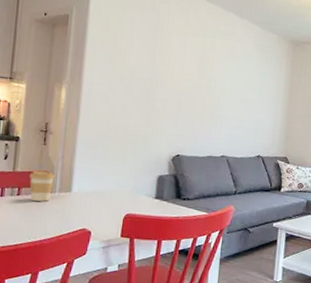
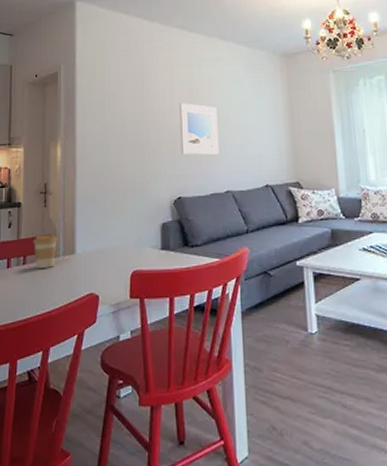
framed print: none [184,69,224,123] -> present [179,103,219,155]

